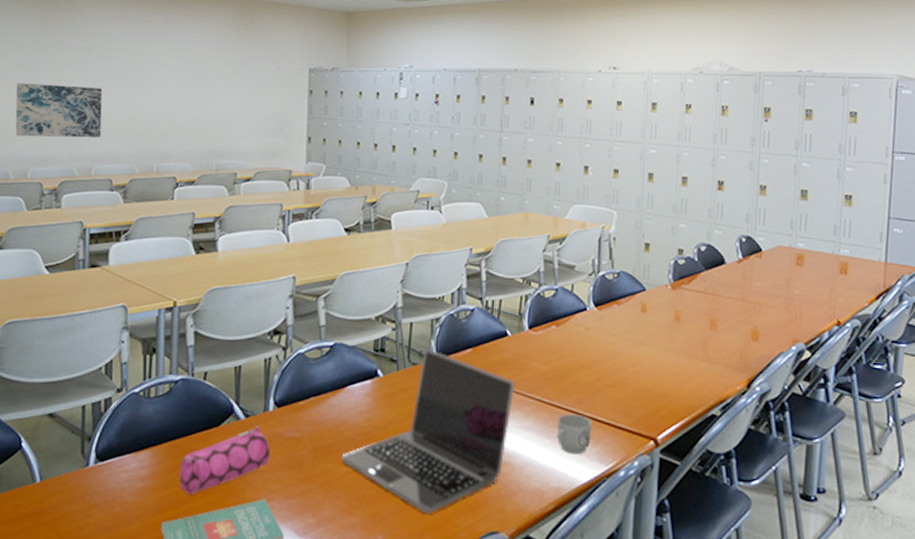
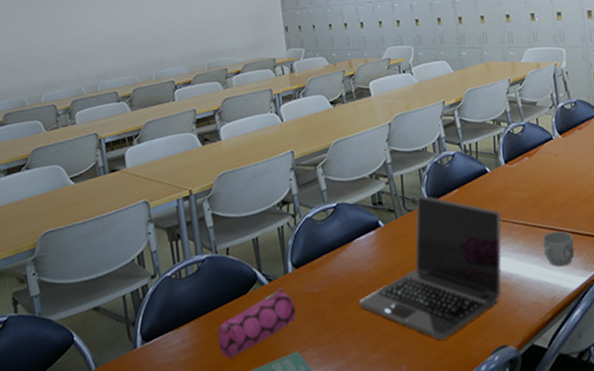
wall art: present [15,83,103,138] -> none [19,13,102,67]

